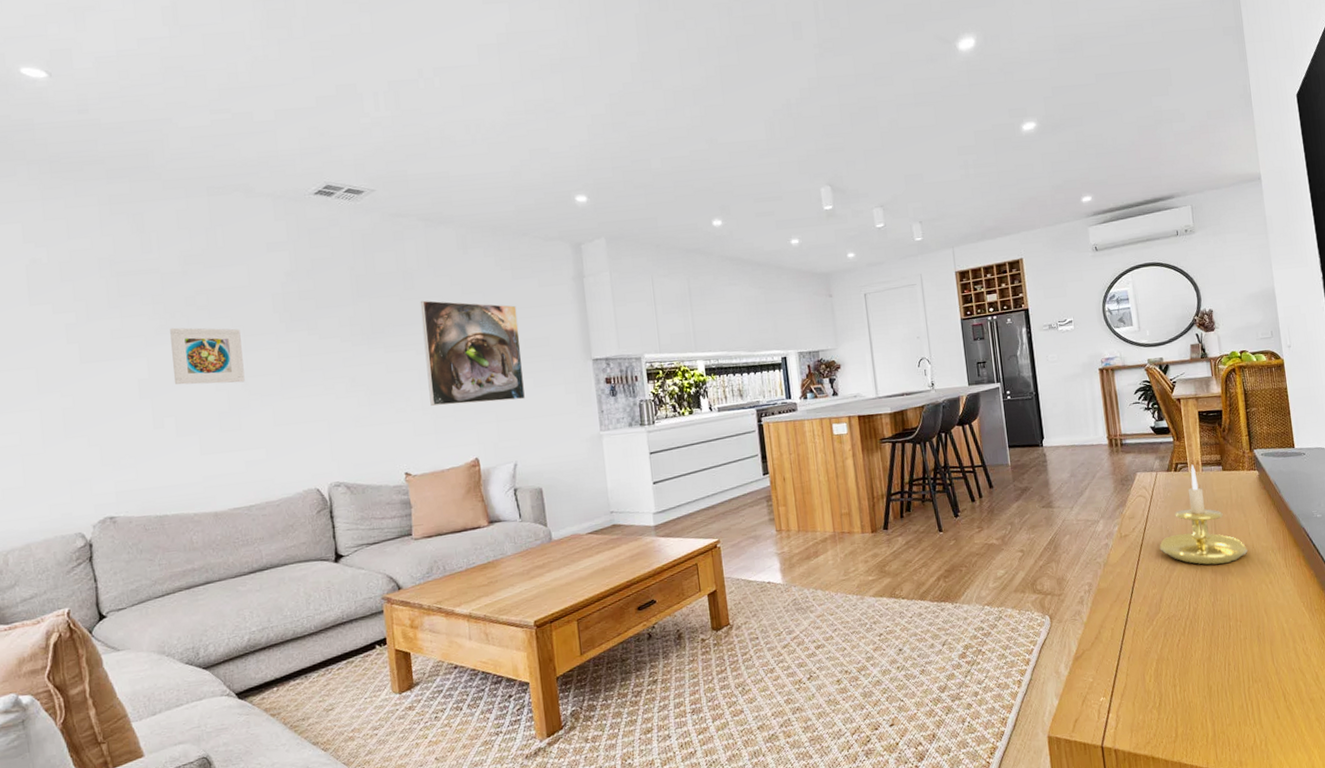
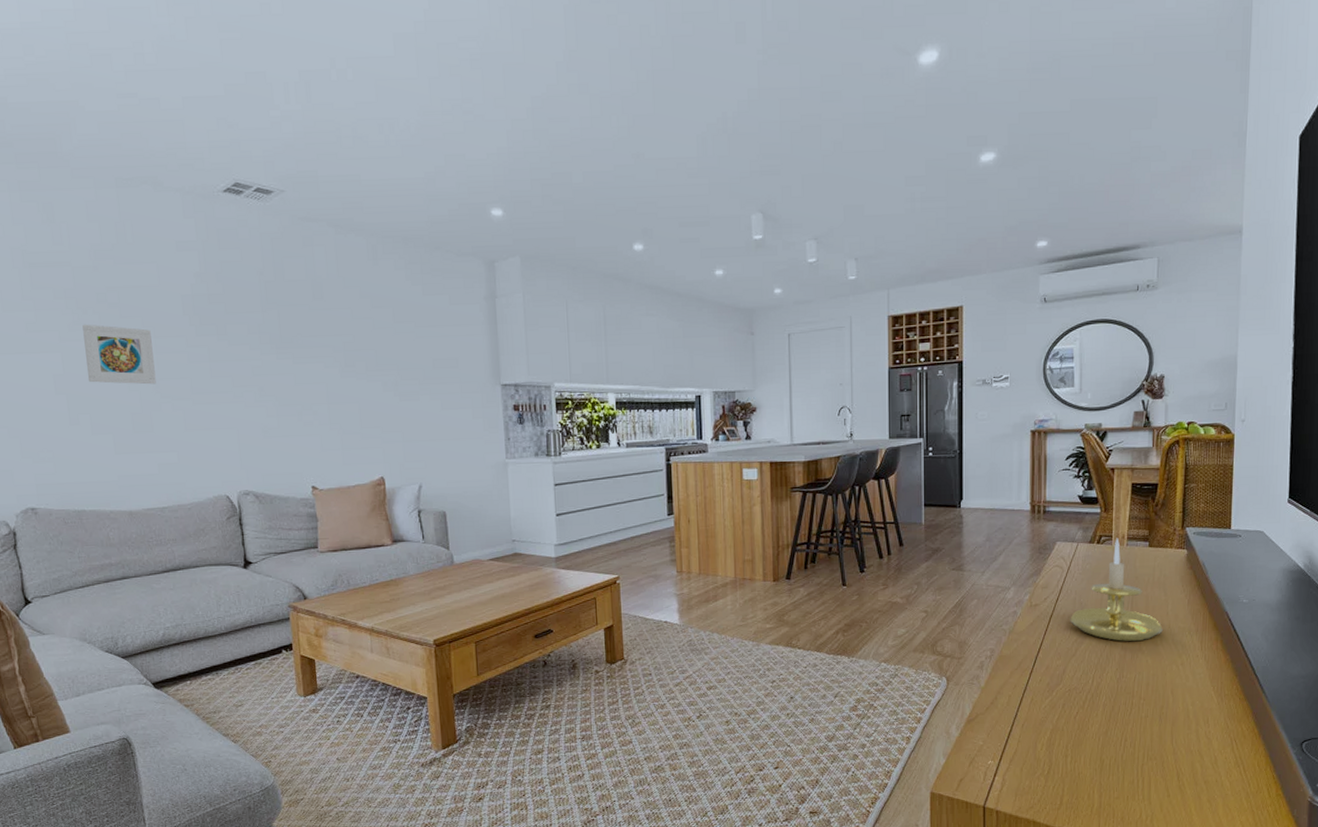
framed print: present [420,300,526,406] -> none [329,311,433,422]

